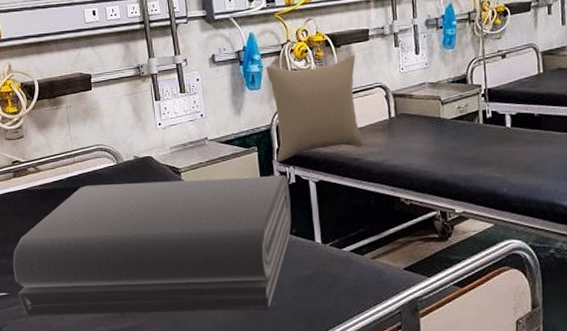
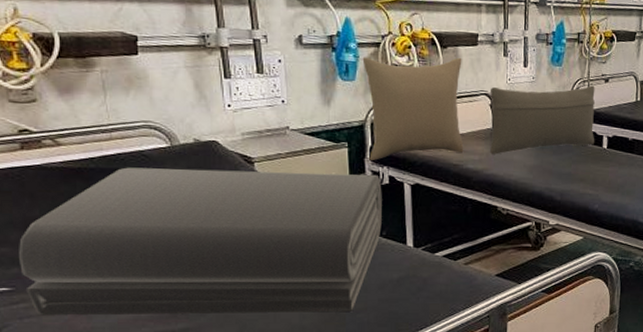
pillow: none [384,63,497,145] -> present [489,85,595,154]

